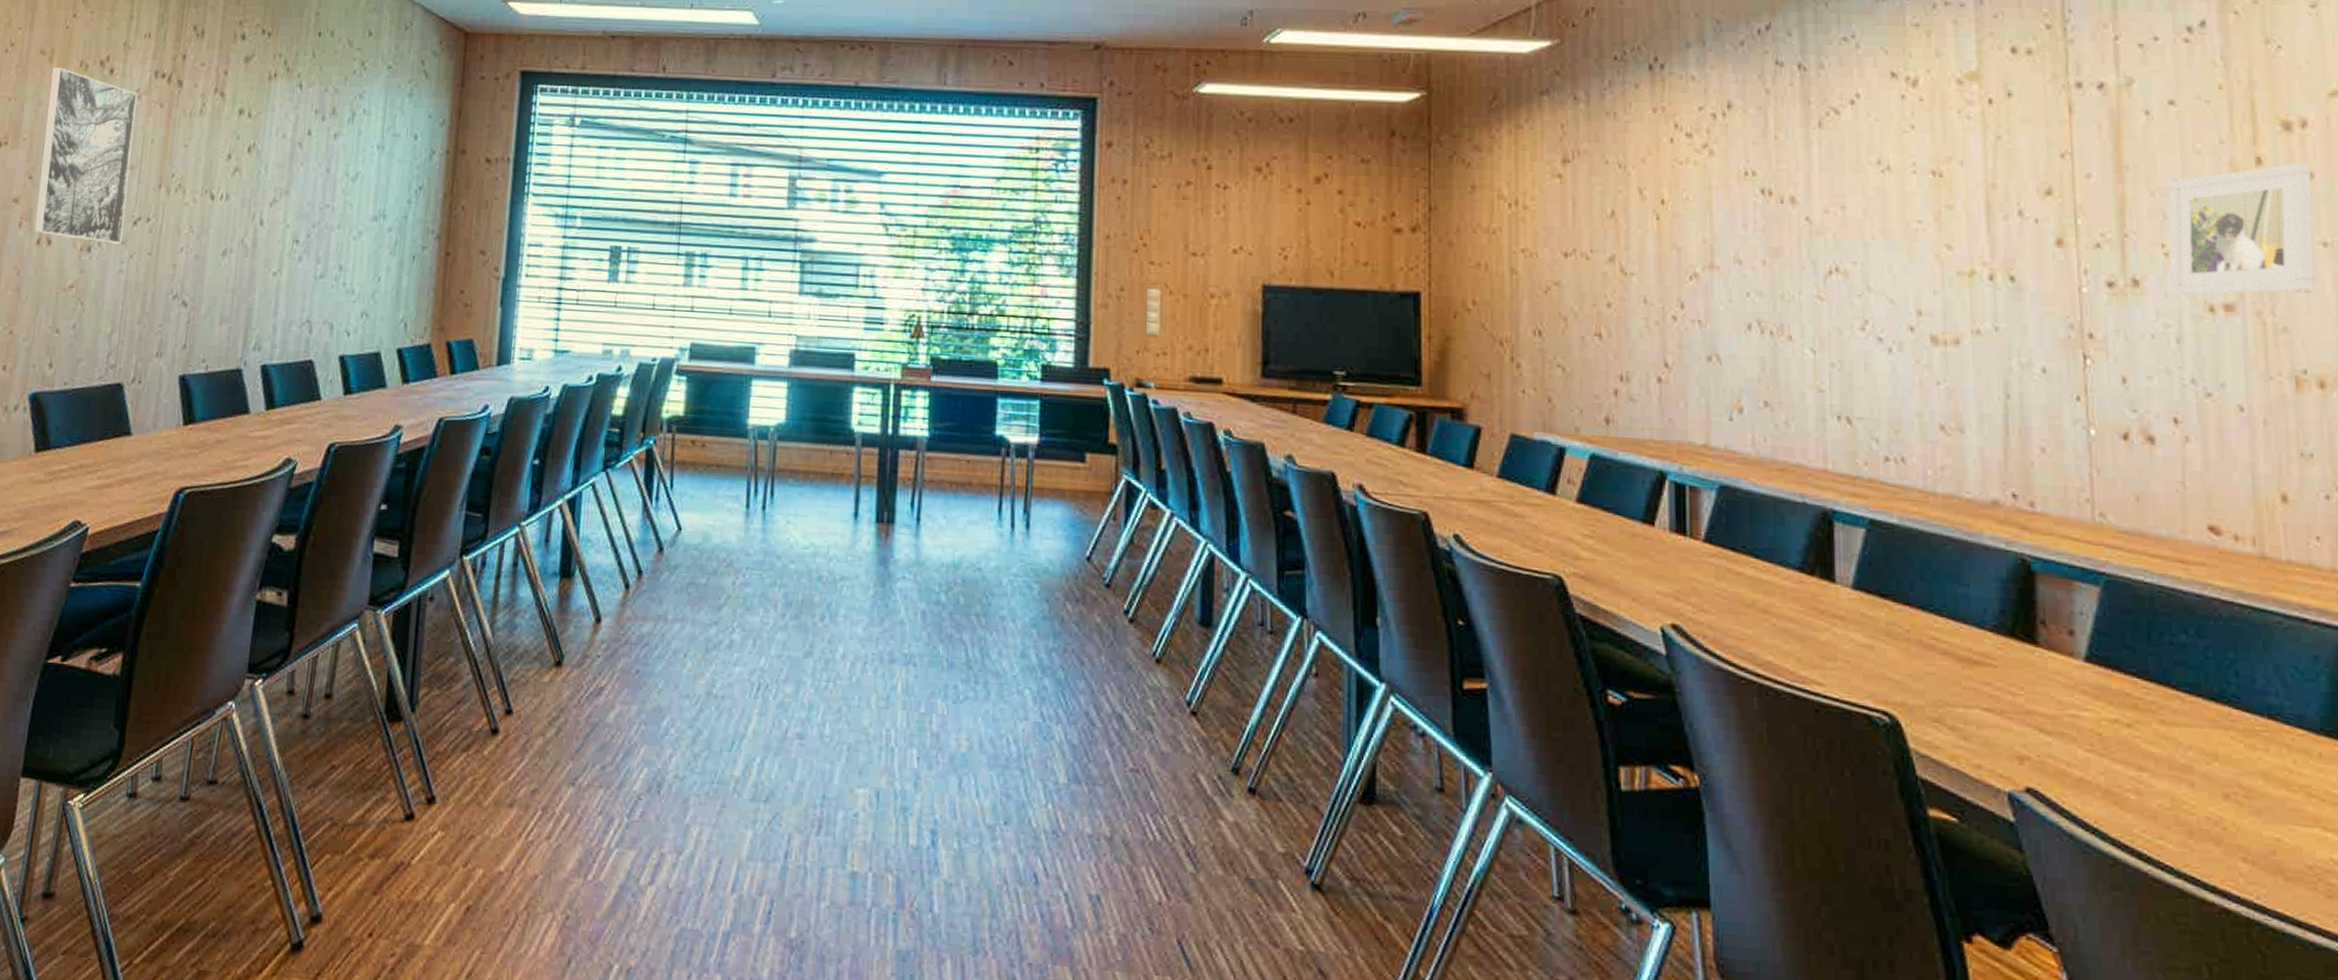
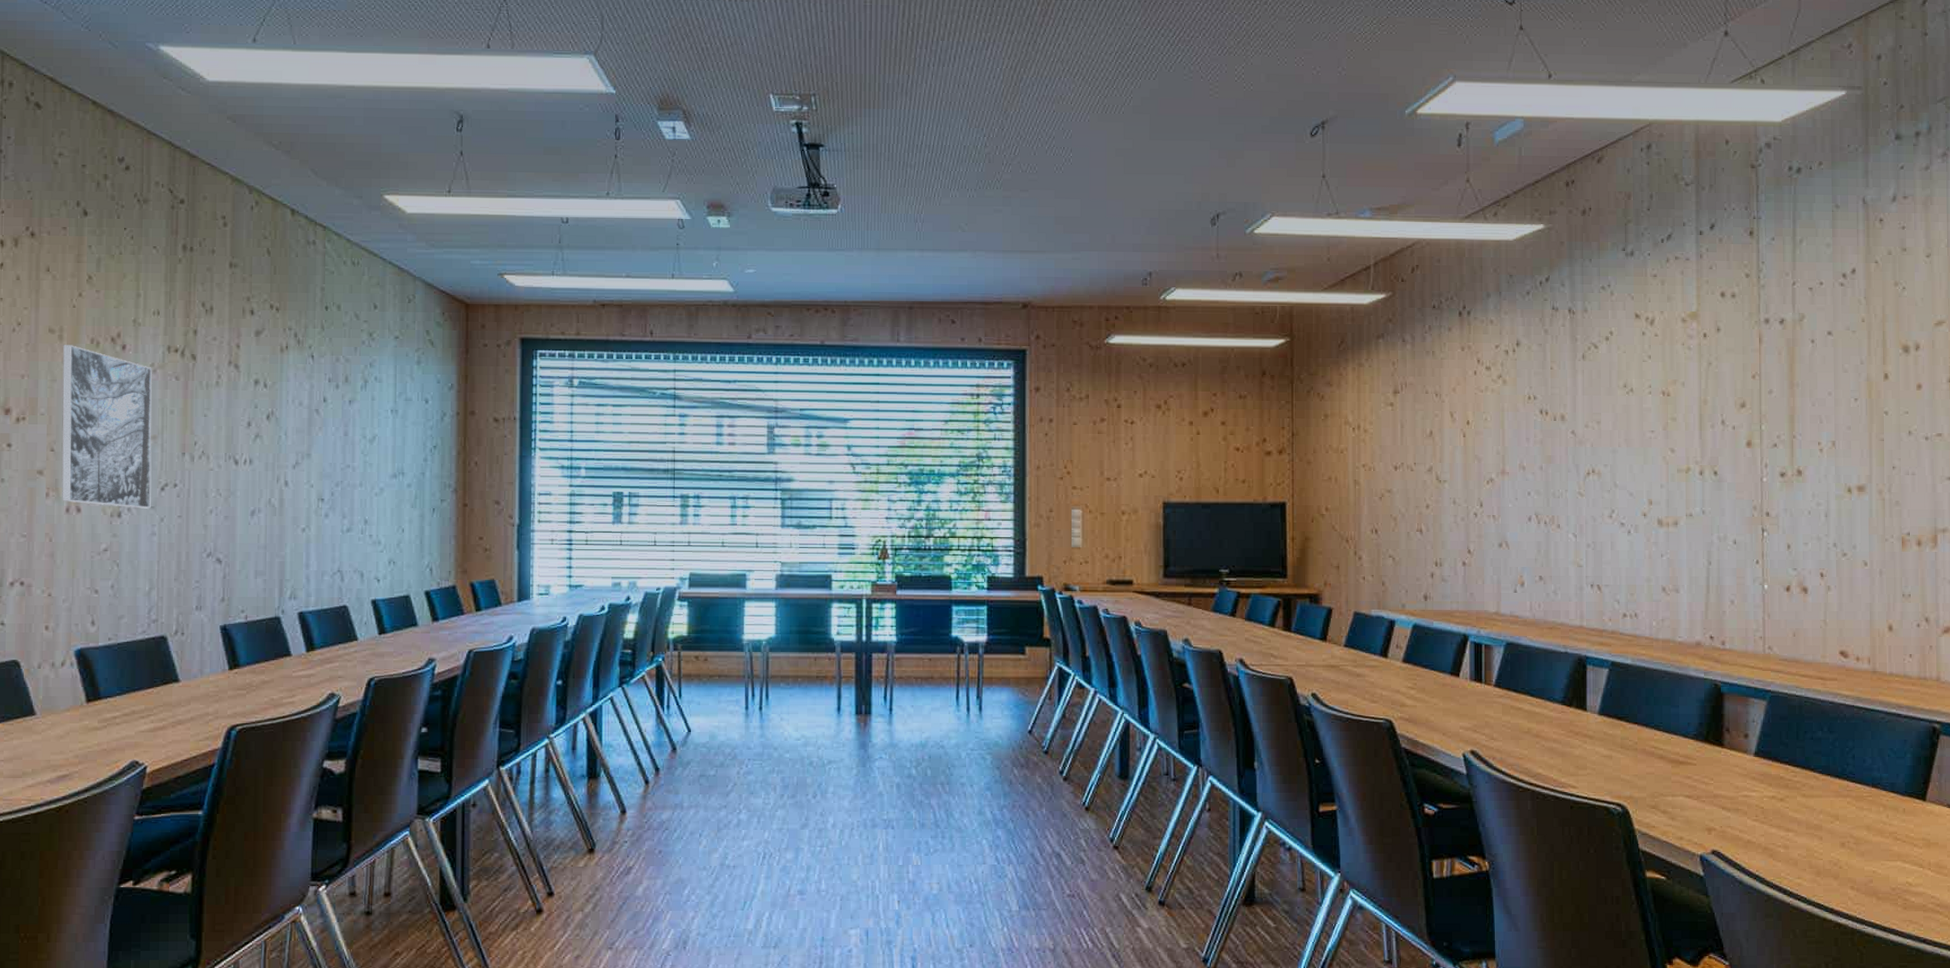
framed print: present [2168,162,2315,296] -> none [1822,377,1920,481]

